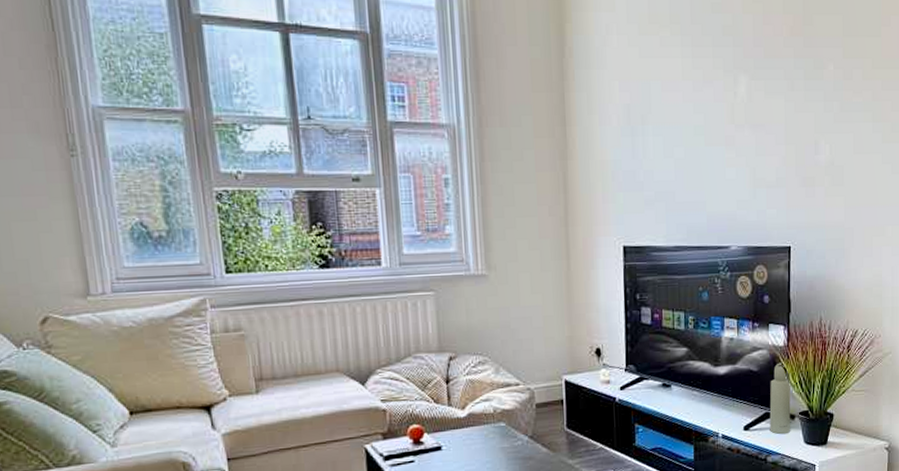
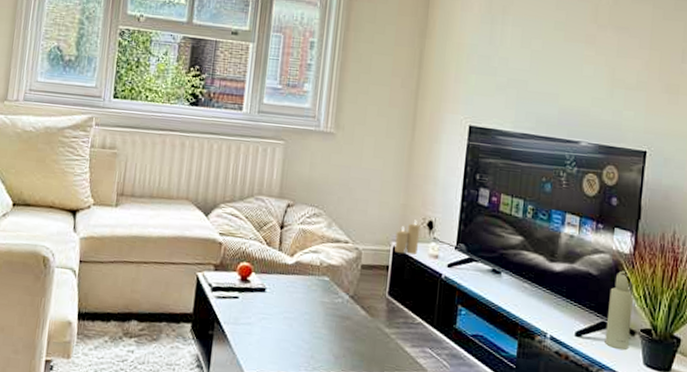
candle: none [565,349,590,386] -> present [394,220,421,256]

